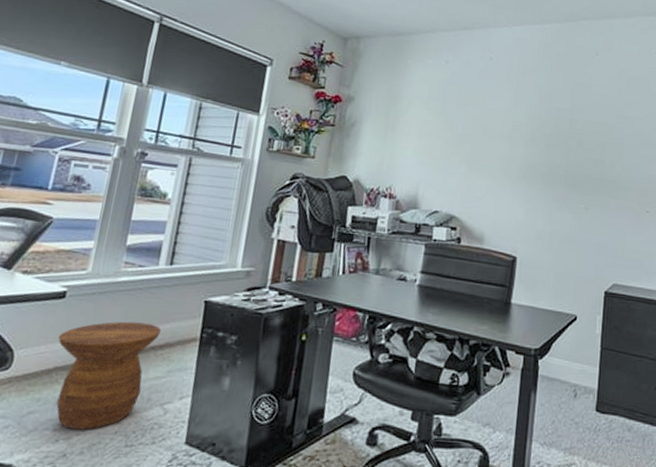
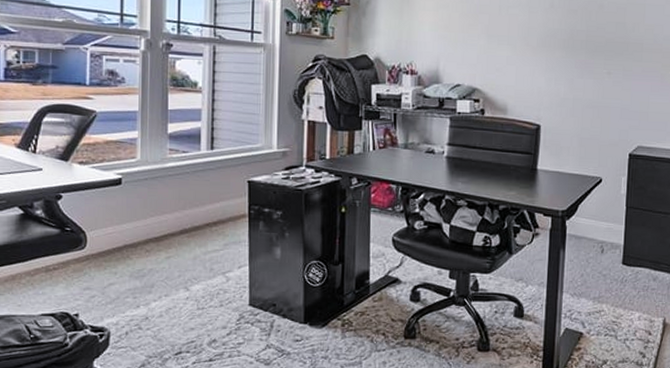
side table: present [56,321,162,430] -> none [122,202,213,297]

